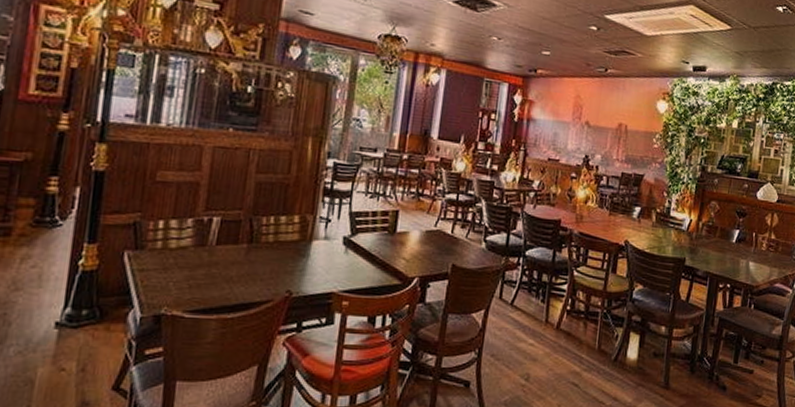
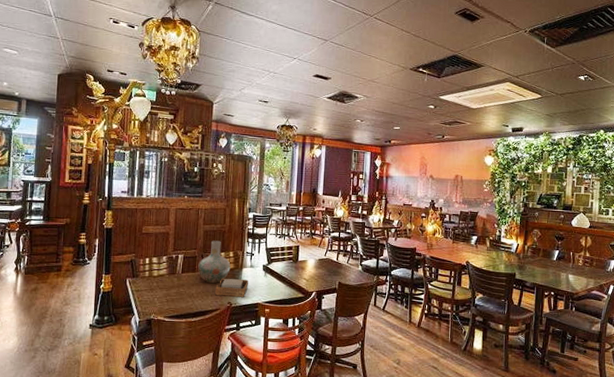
vase: none [242,197,295,263] -> present [198,240,231,284]
napkin holder: none [267,254,320,285] -> present [215,278,248,298]

